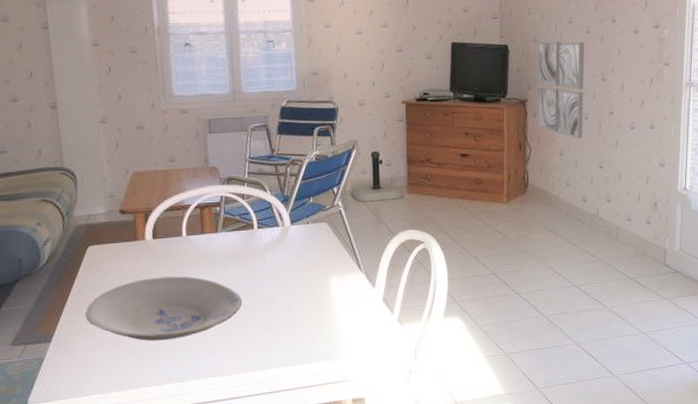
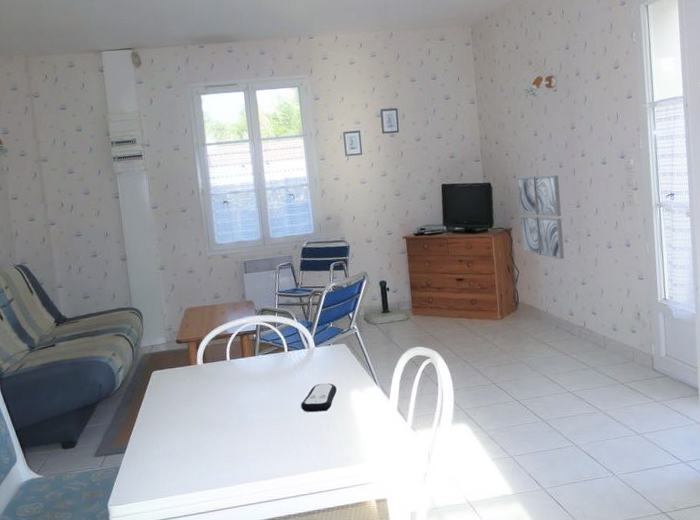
bowl: present [85,276,243,341] -> none [151,394,278,451]
remote control: none [271,267,314,300] -> present [301,383,337,413]

